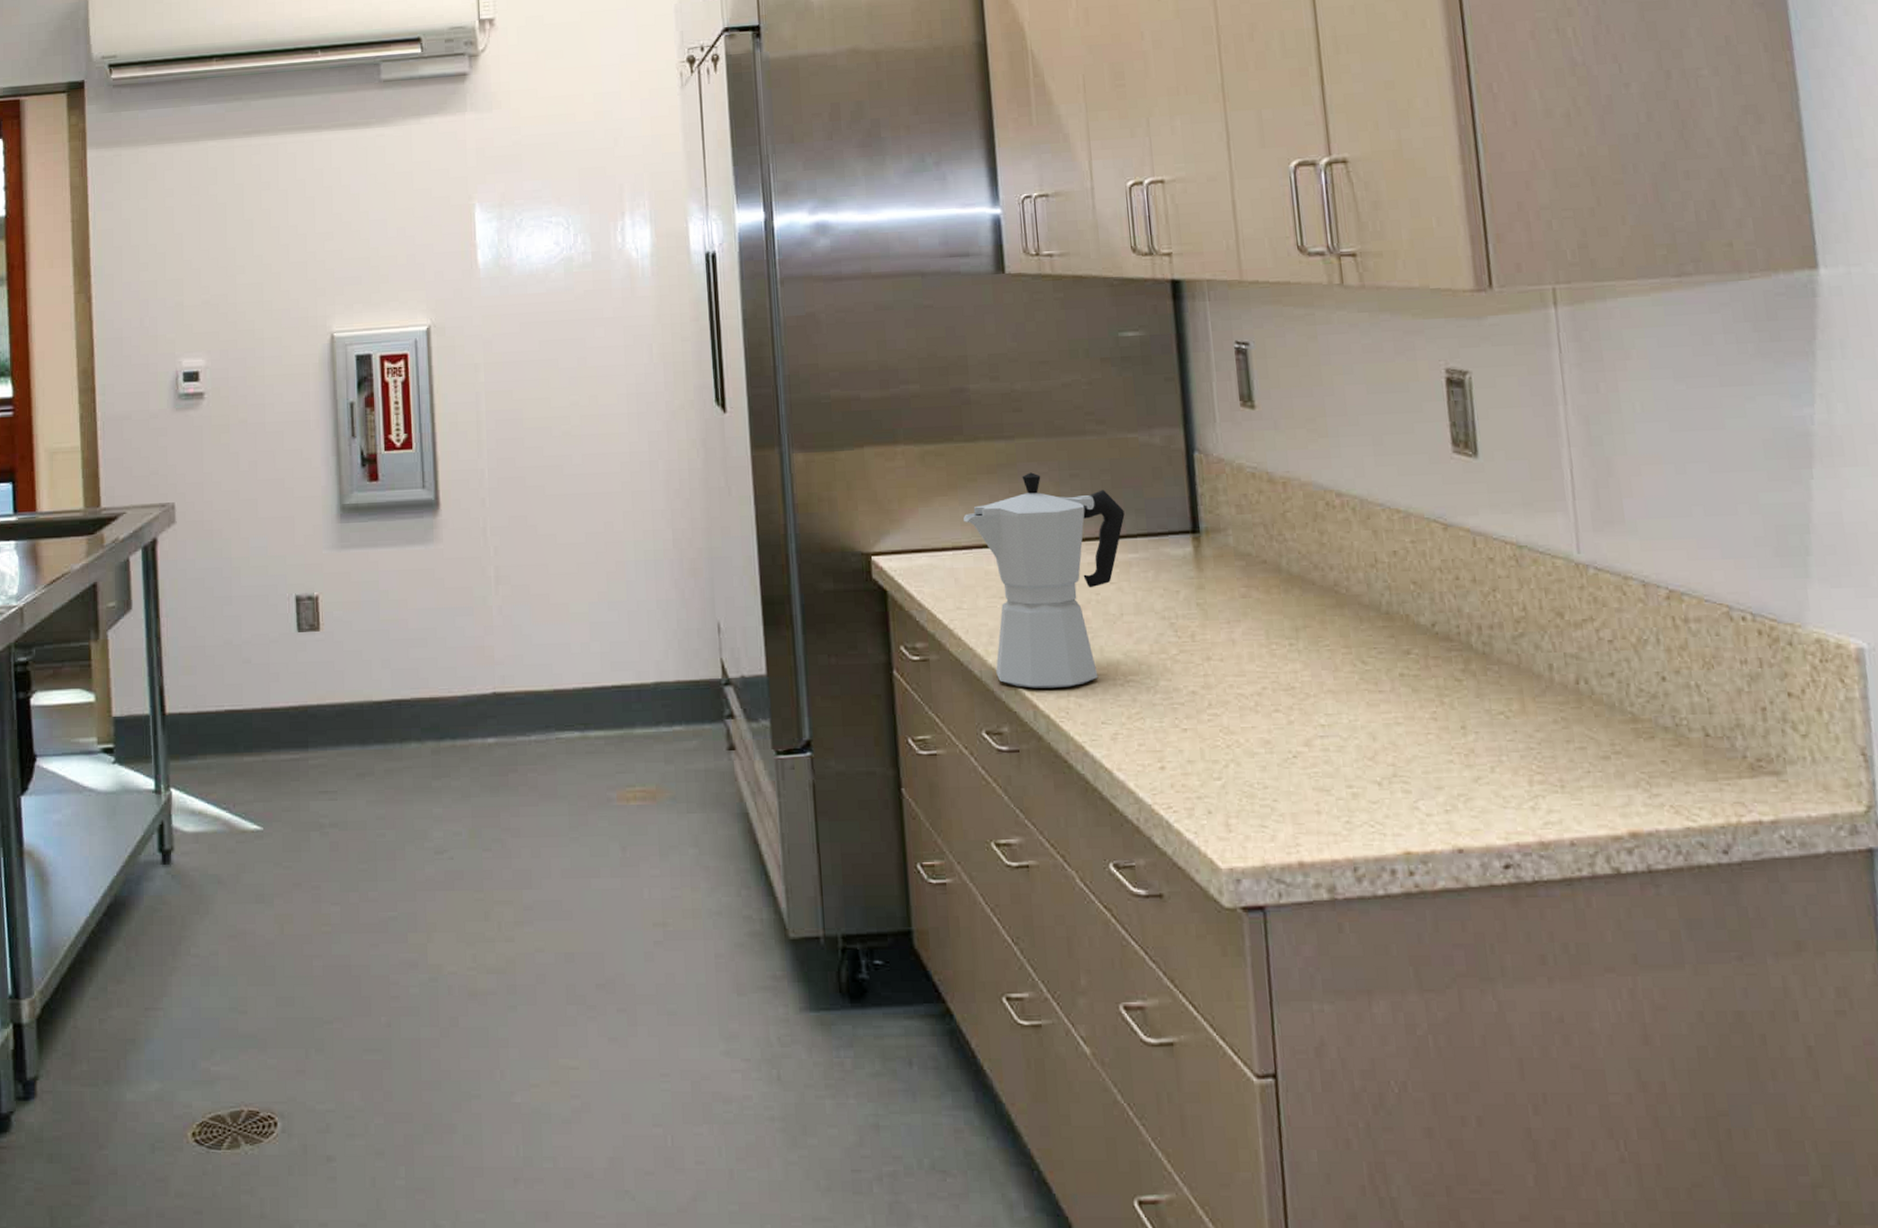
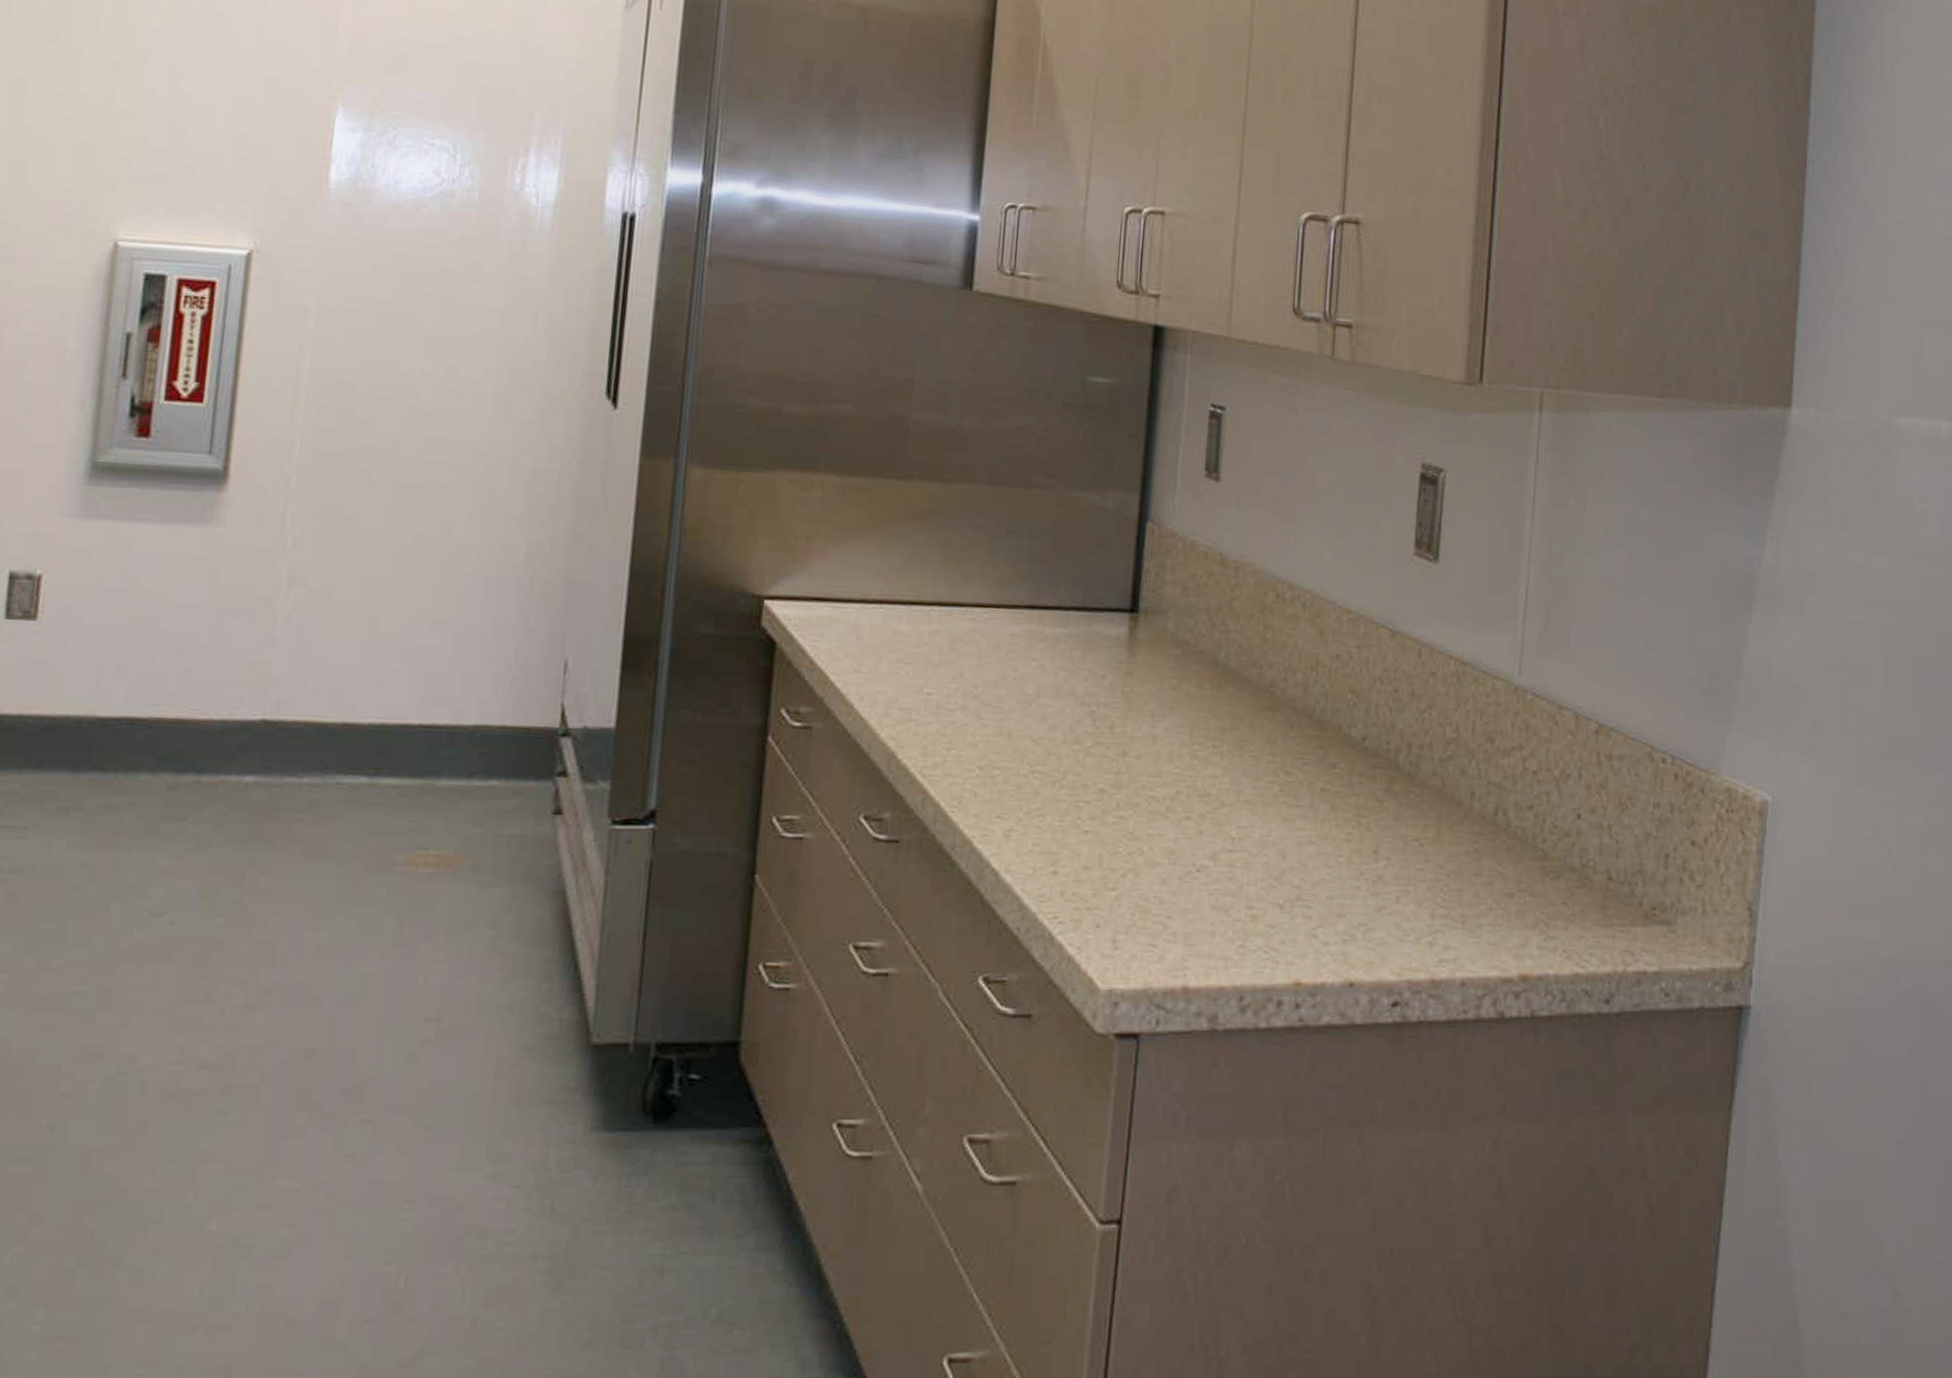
moka pot: present [963,472,1125,689] -> none [879,523,1061,773]

